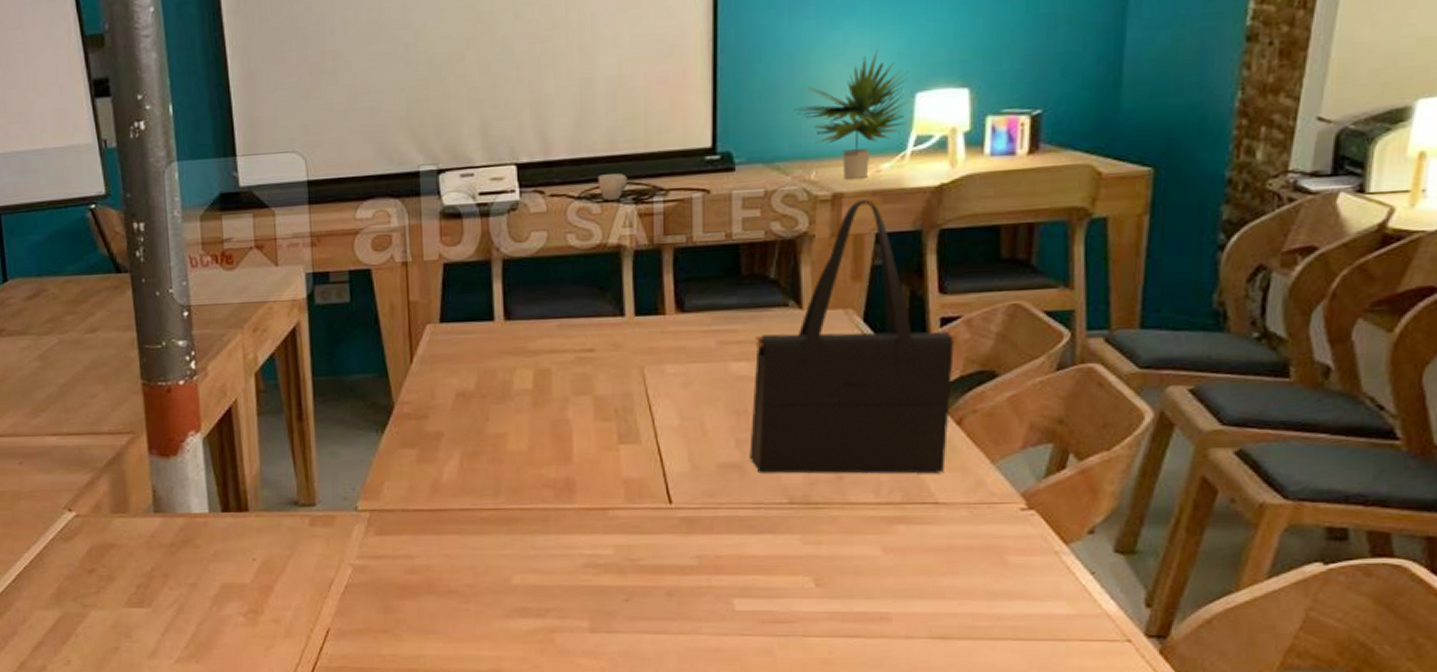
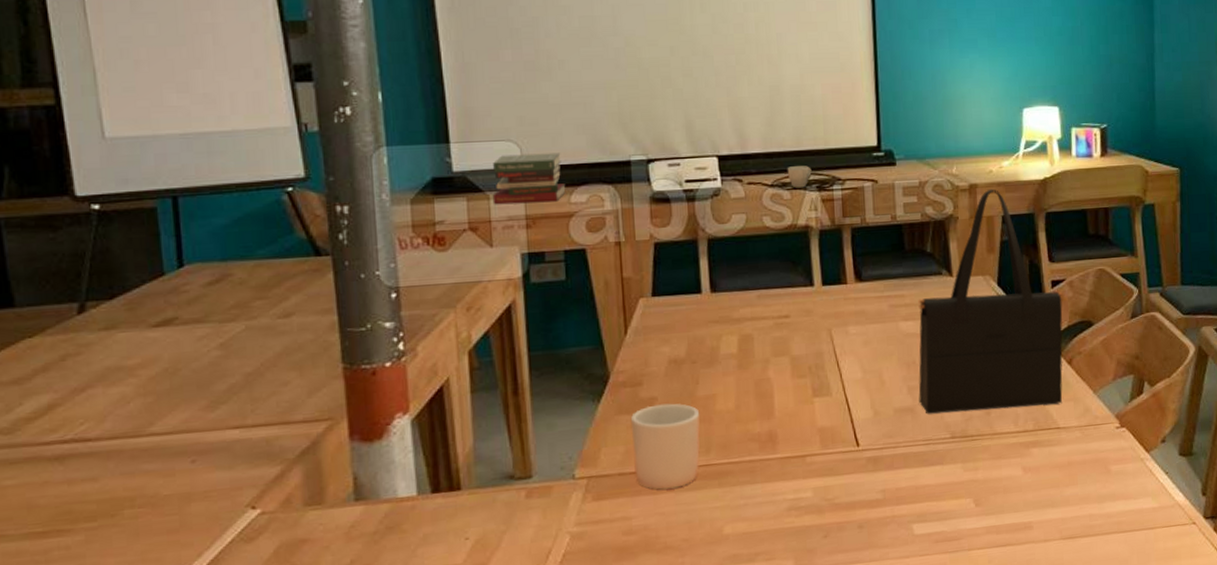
books: none [277,164,352,222] -> present [492,152,566,205]
mug: none [414,440,490,530] -> present [630,403,701,490]
plant: present [793,48,908,180] -> none [937,74,1018,174]

